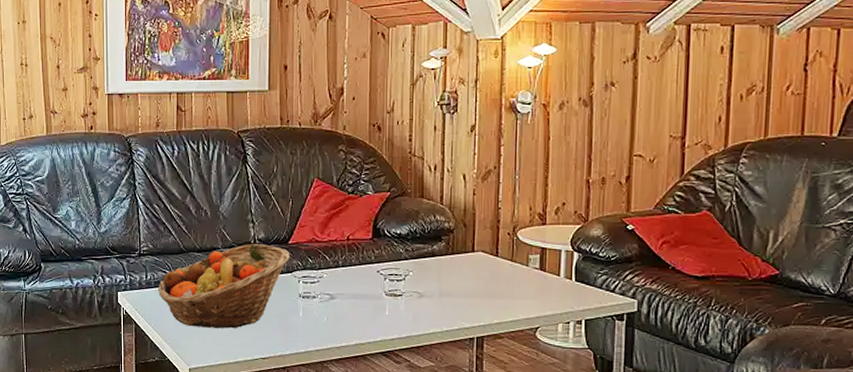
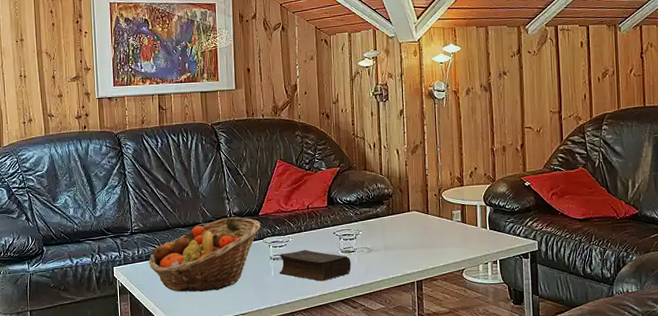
book: none [309,289,397,328] -> present [280,250,351,282]

